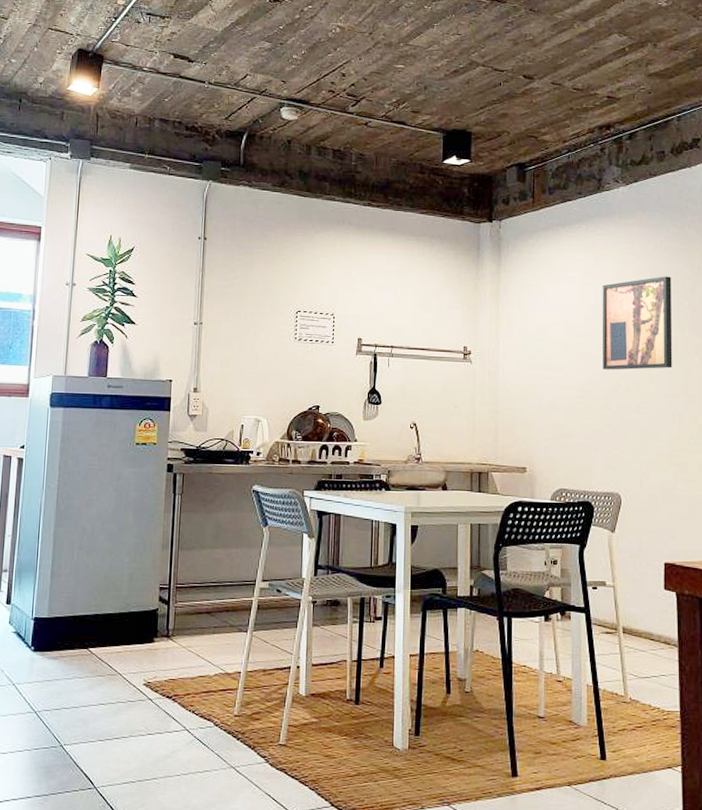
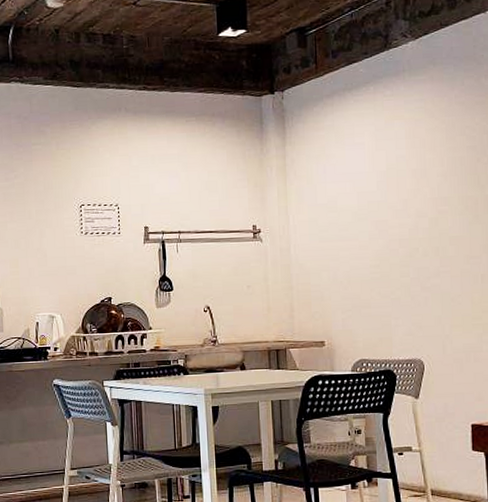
wall art: present [602,276,673,370] -> none [394,132,473,236]

